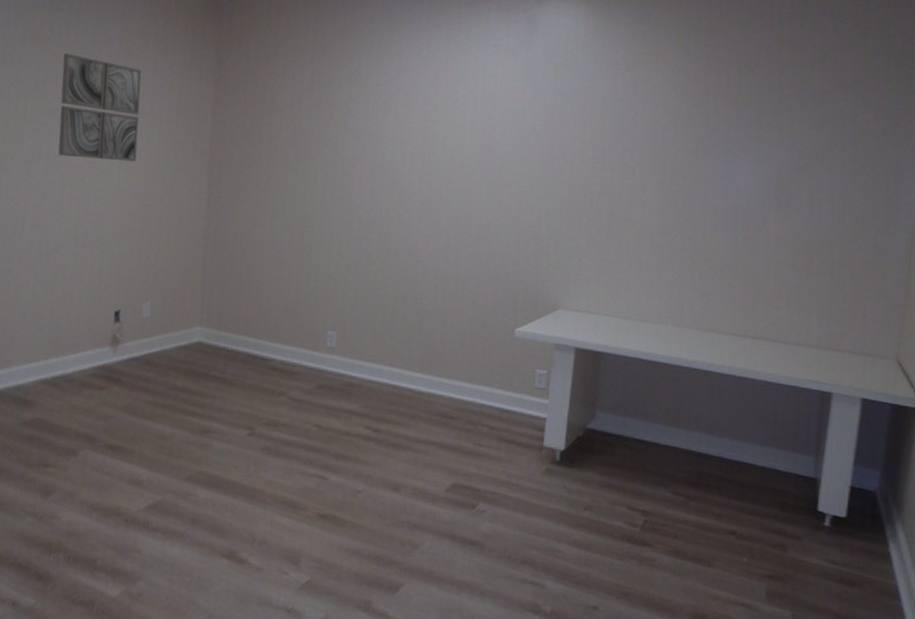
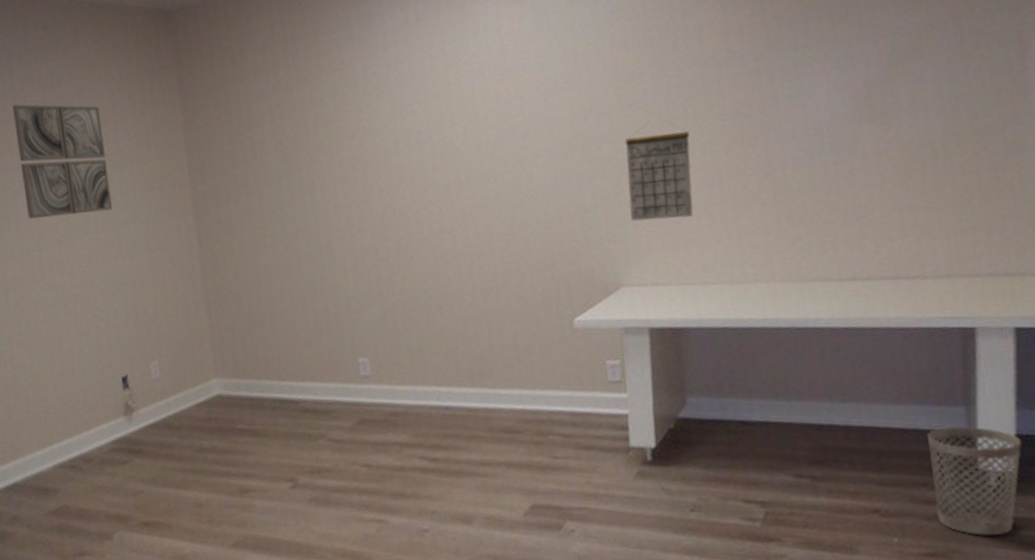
calendar: none [575,179,634,261] -> present [625,128,694,221]
wastebasket: none [780,471,853,569] -> present [927,426,1021,536]

